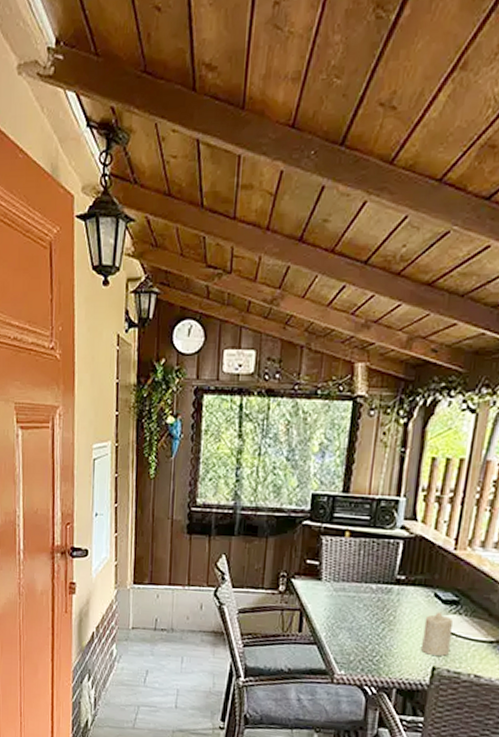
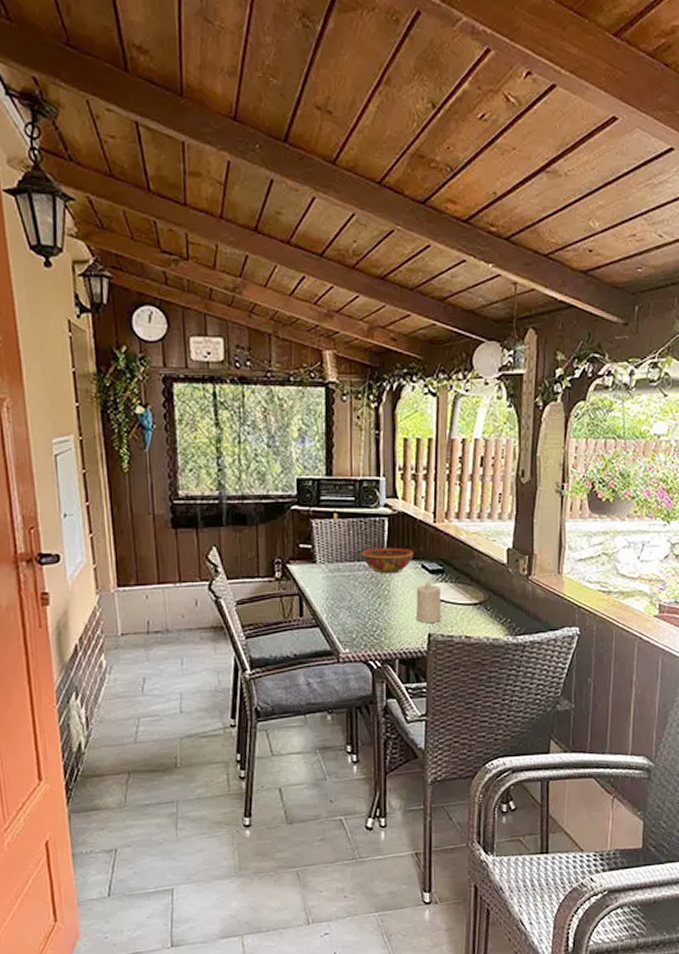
bowl: none [370,571,428,600] -> present [362,548,414,574]

